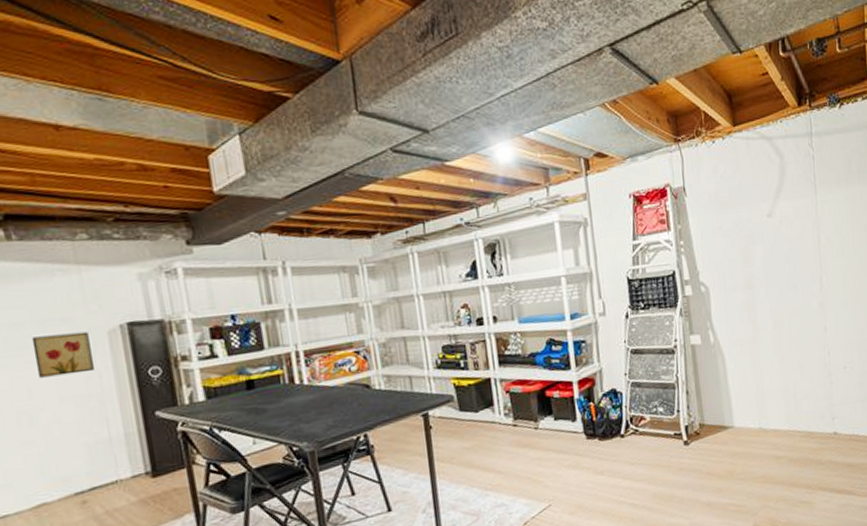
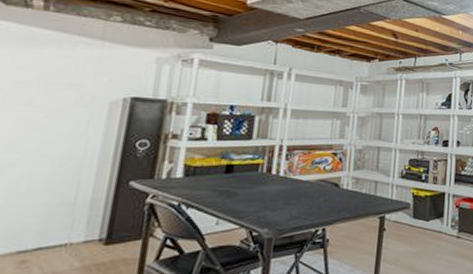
wall art: present [31,331,94,378] -> none [26,96,91,136]

